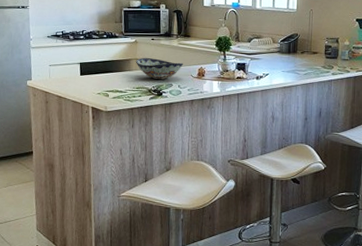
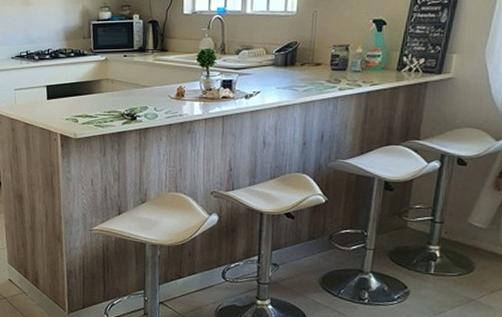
decorative bowl: present [135,58,184,79] -> none [106,78,160,101]

